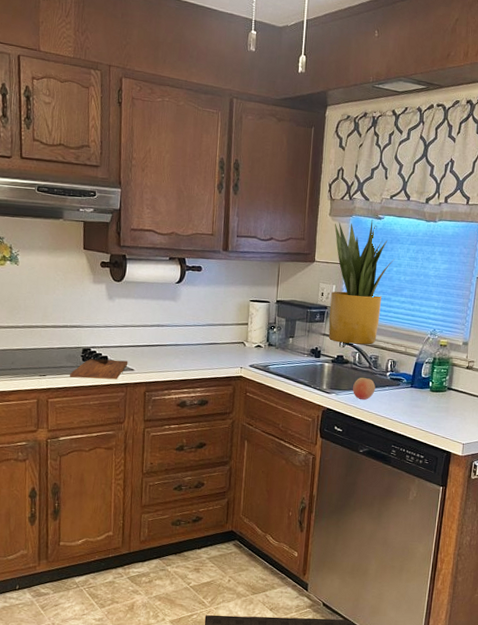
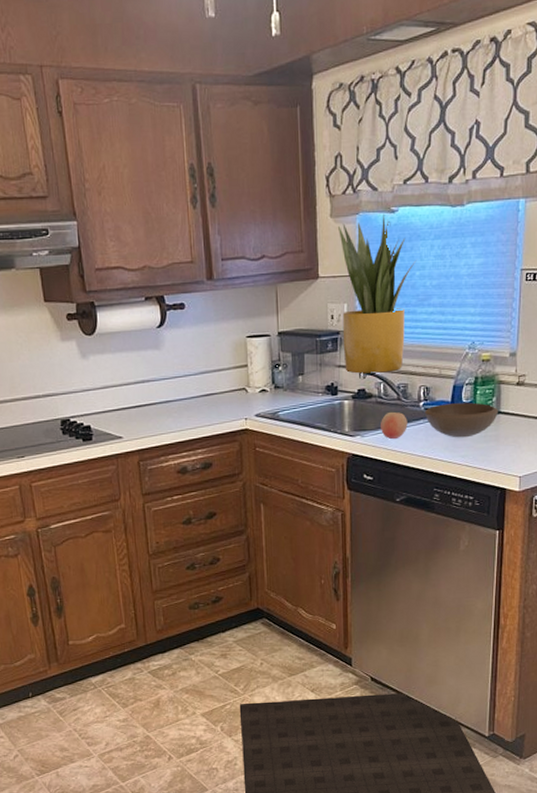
cutting board: present [70,358,129,380] -> none [51,428,115,455]
bowl: none [390,376,450,406] -> present [425,402,498,438]

